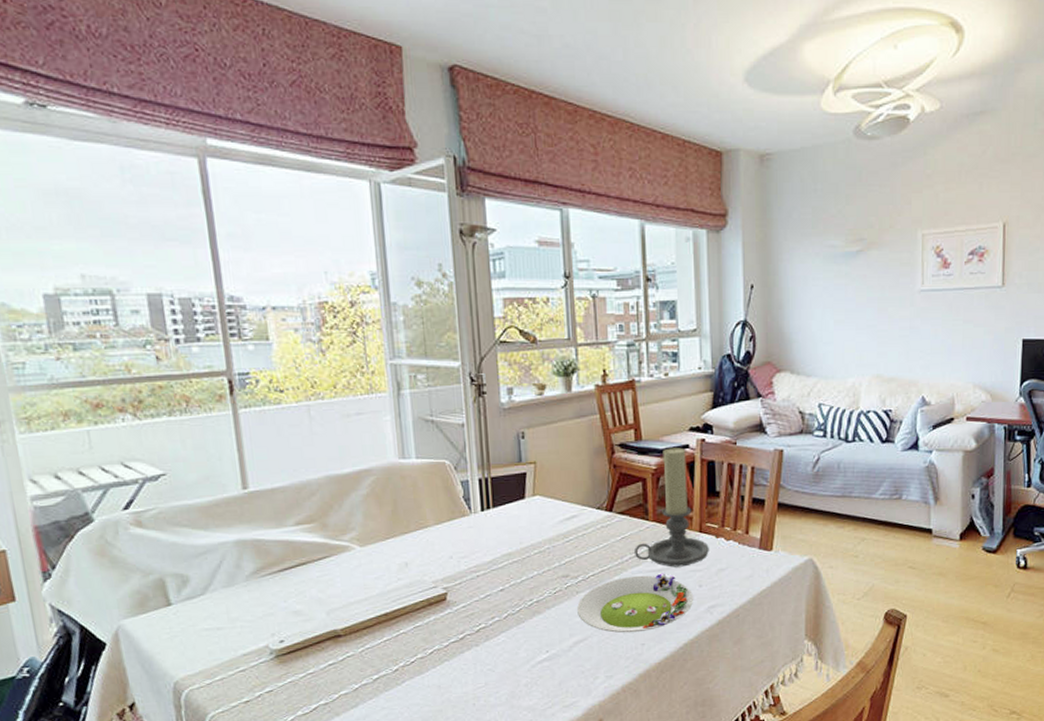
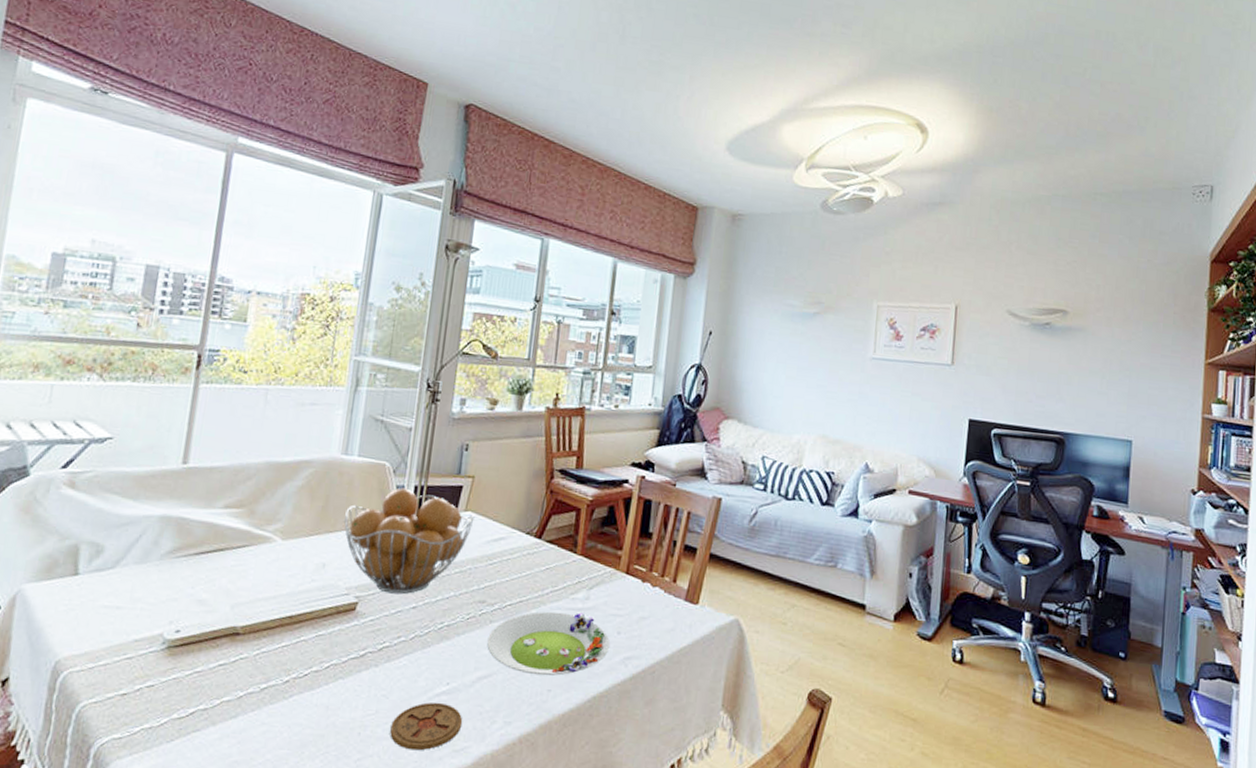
fruit basket: none [416,482,544,581] -> present [344,488,475,595]
coaster: none [502,668,568,711] -> present [390,702,463,751]
candle holder: present [635,447,709,567] -> none [556,480,634,609]

